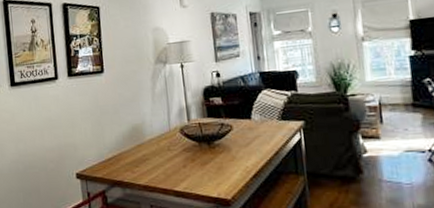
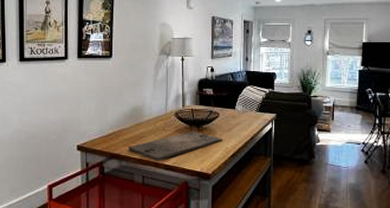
cutting board: none [131,149,241,187] -> present [128,131,223,161]

